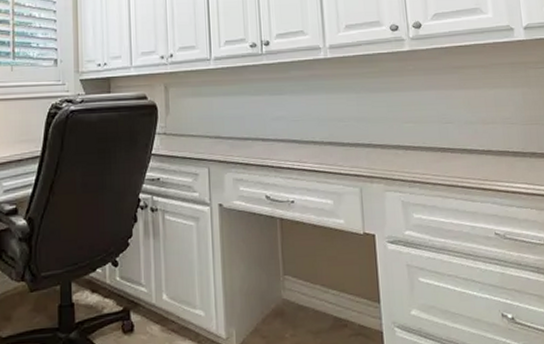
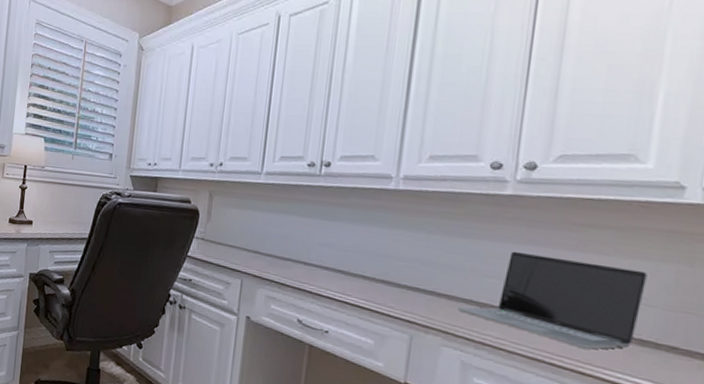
laptop: none [391,97,510,168] -> present [458,251,647,350]

